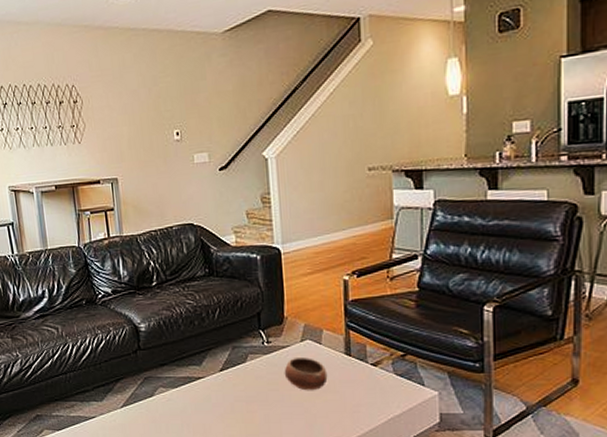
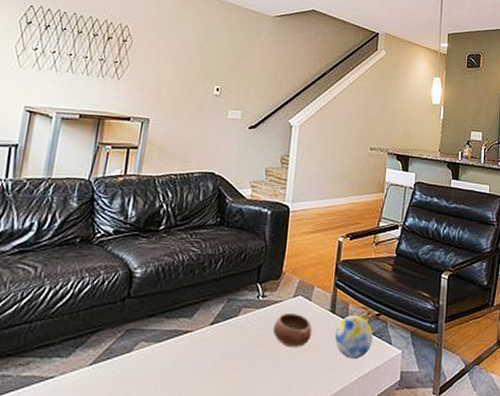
decorative ball: none [354,356,400,400] -> present [334,315,373,358]

